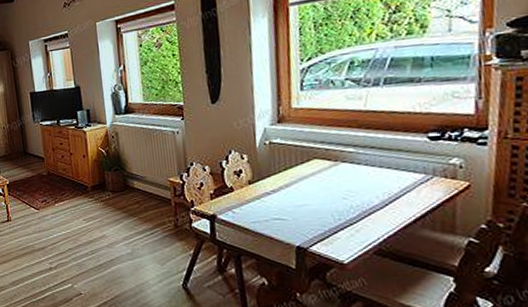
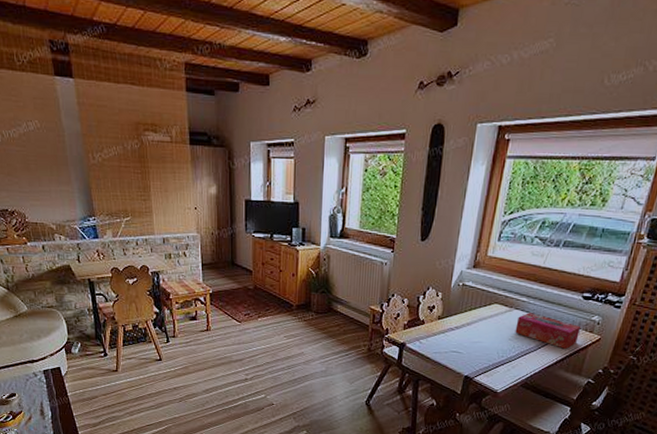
tissue box: none [347,164,438,203] -> present [515,313,581,349]

